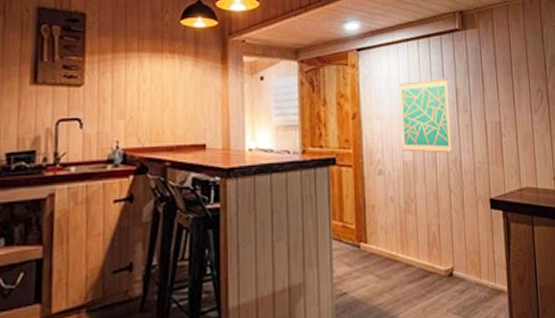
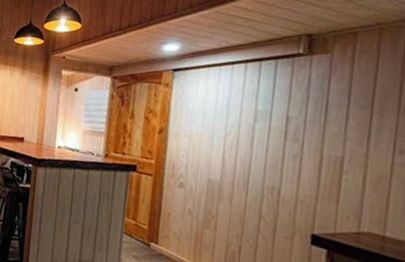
wall art: present [398,79,452,154] -> none [209,104,279,181]

